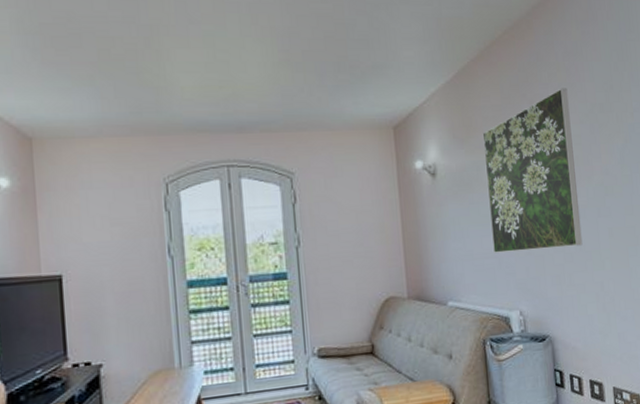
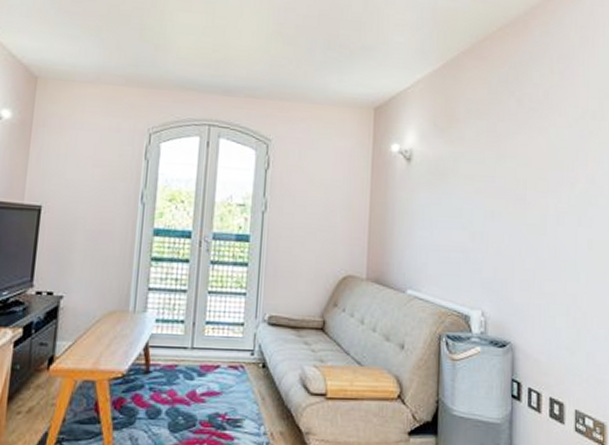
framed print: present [482,88,583,253] -> none [461,90,559,254]

